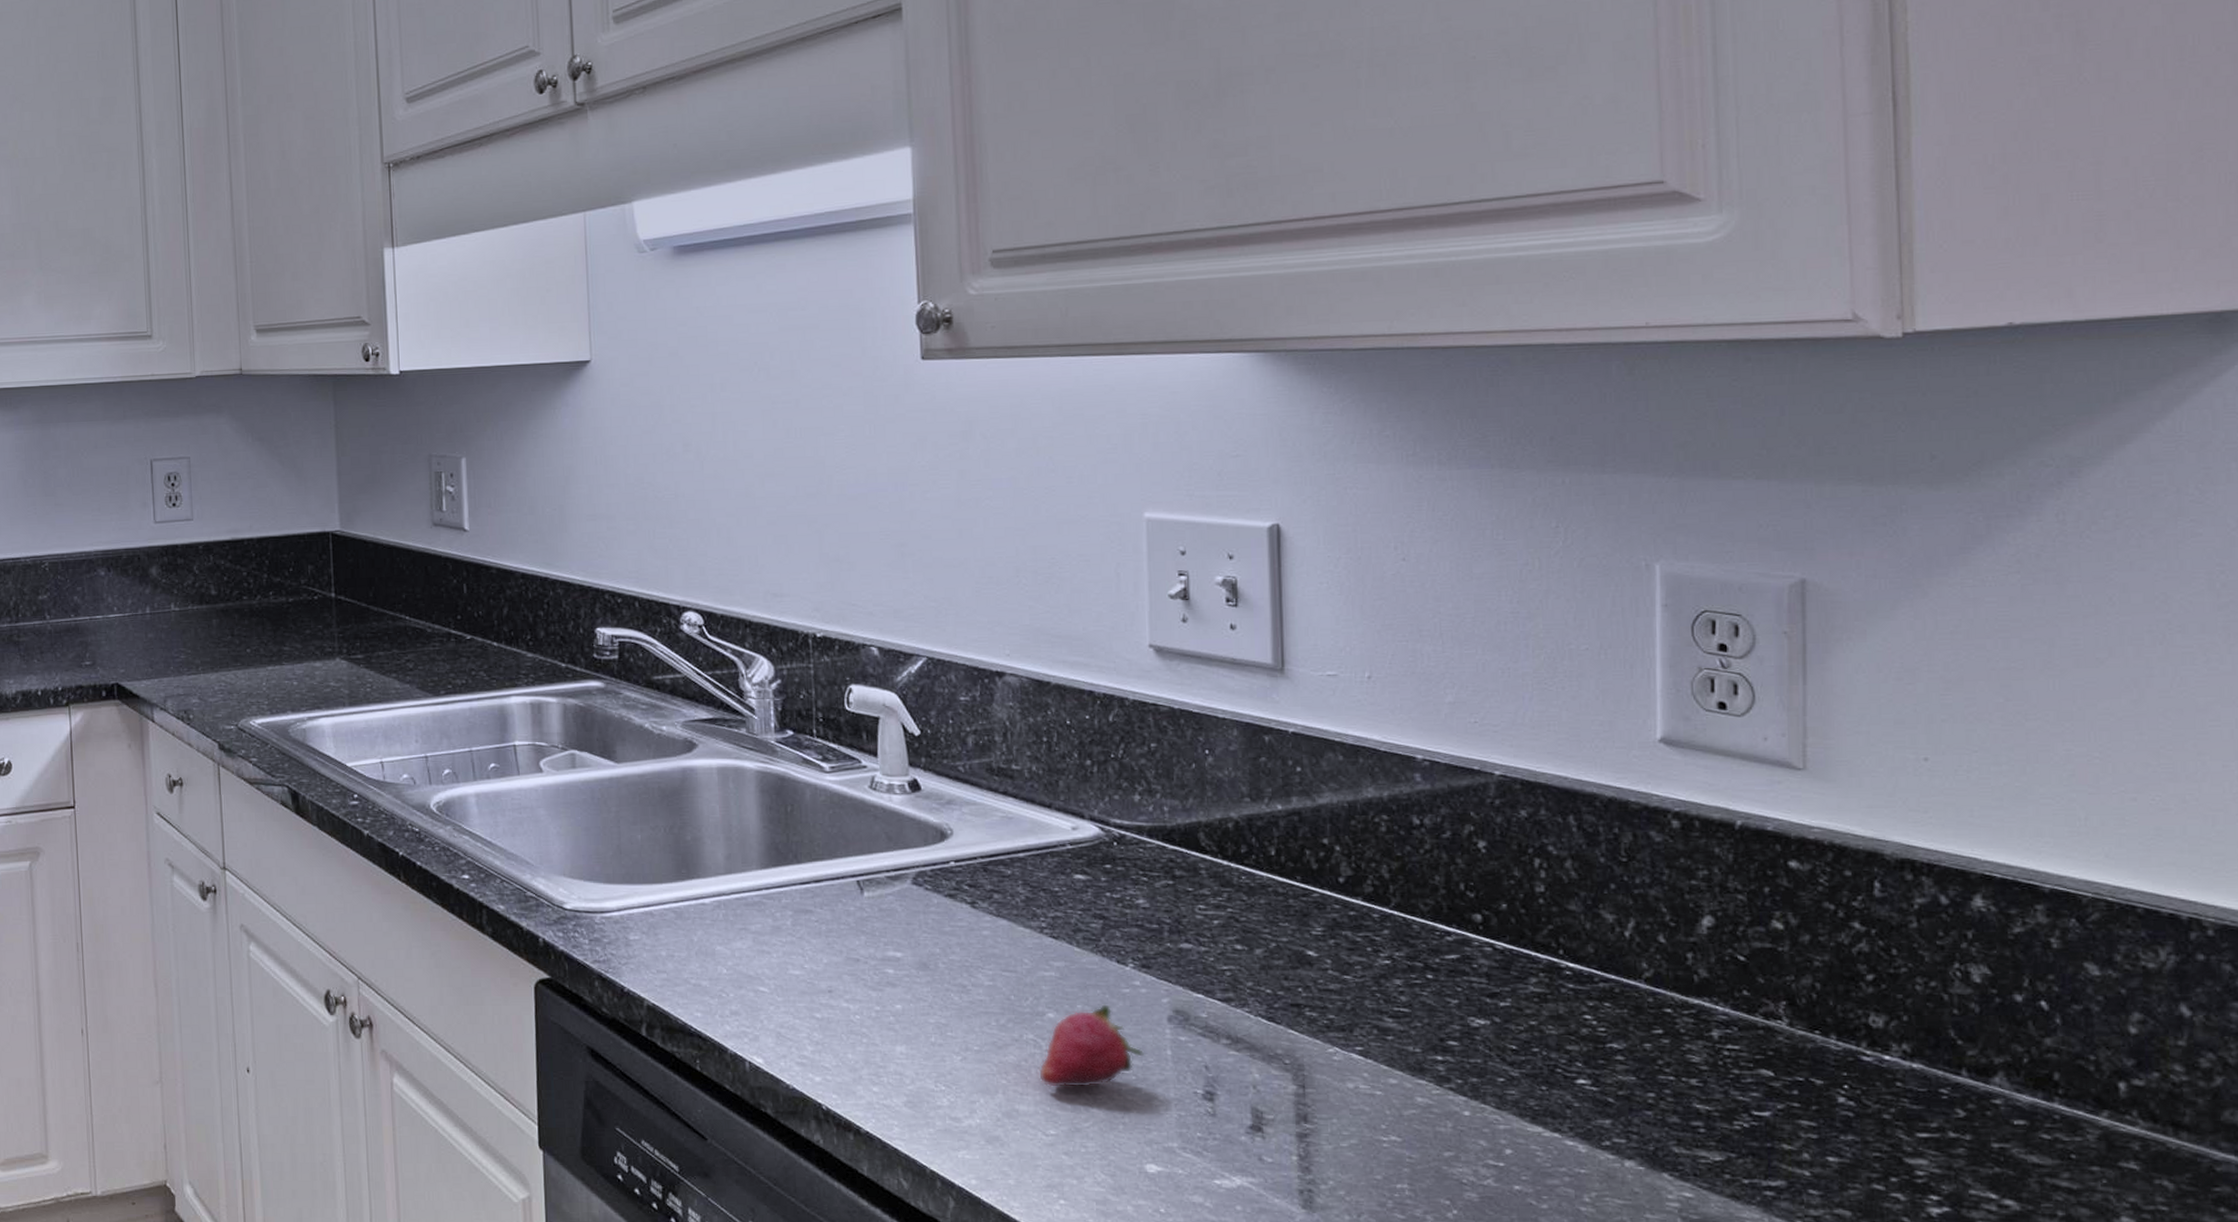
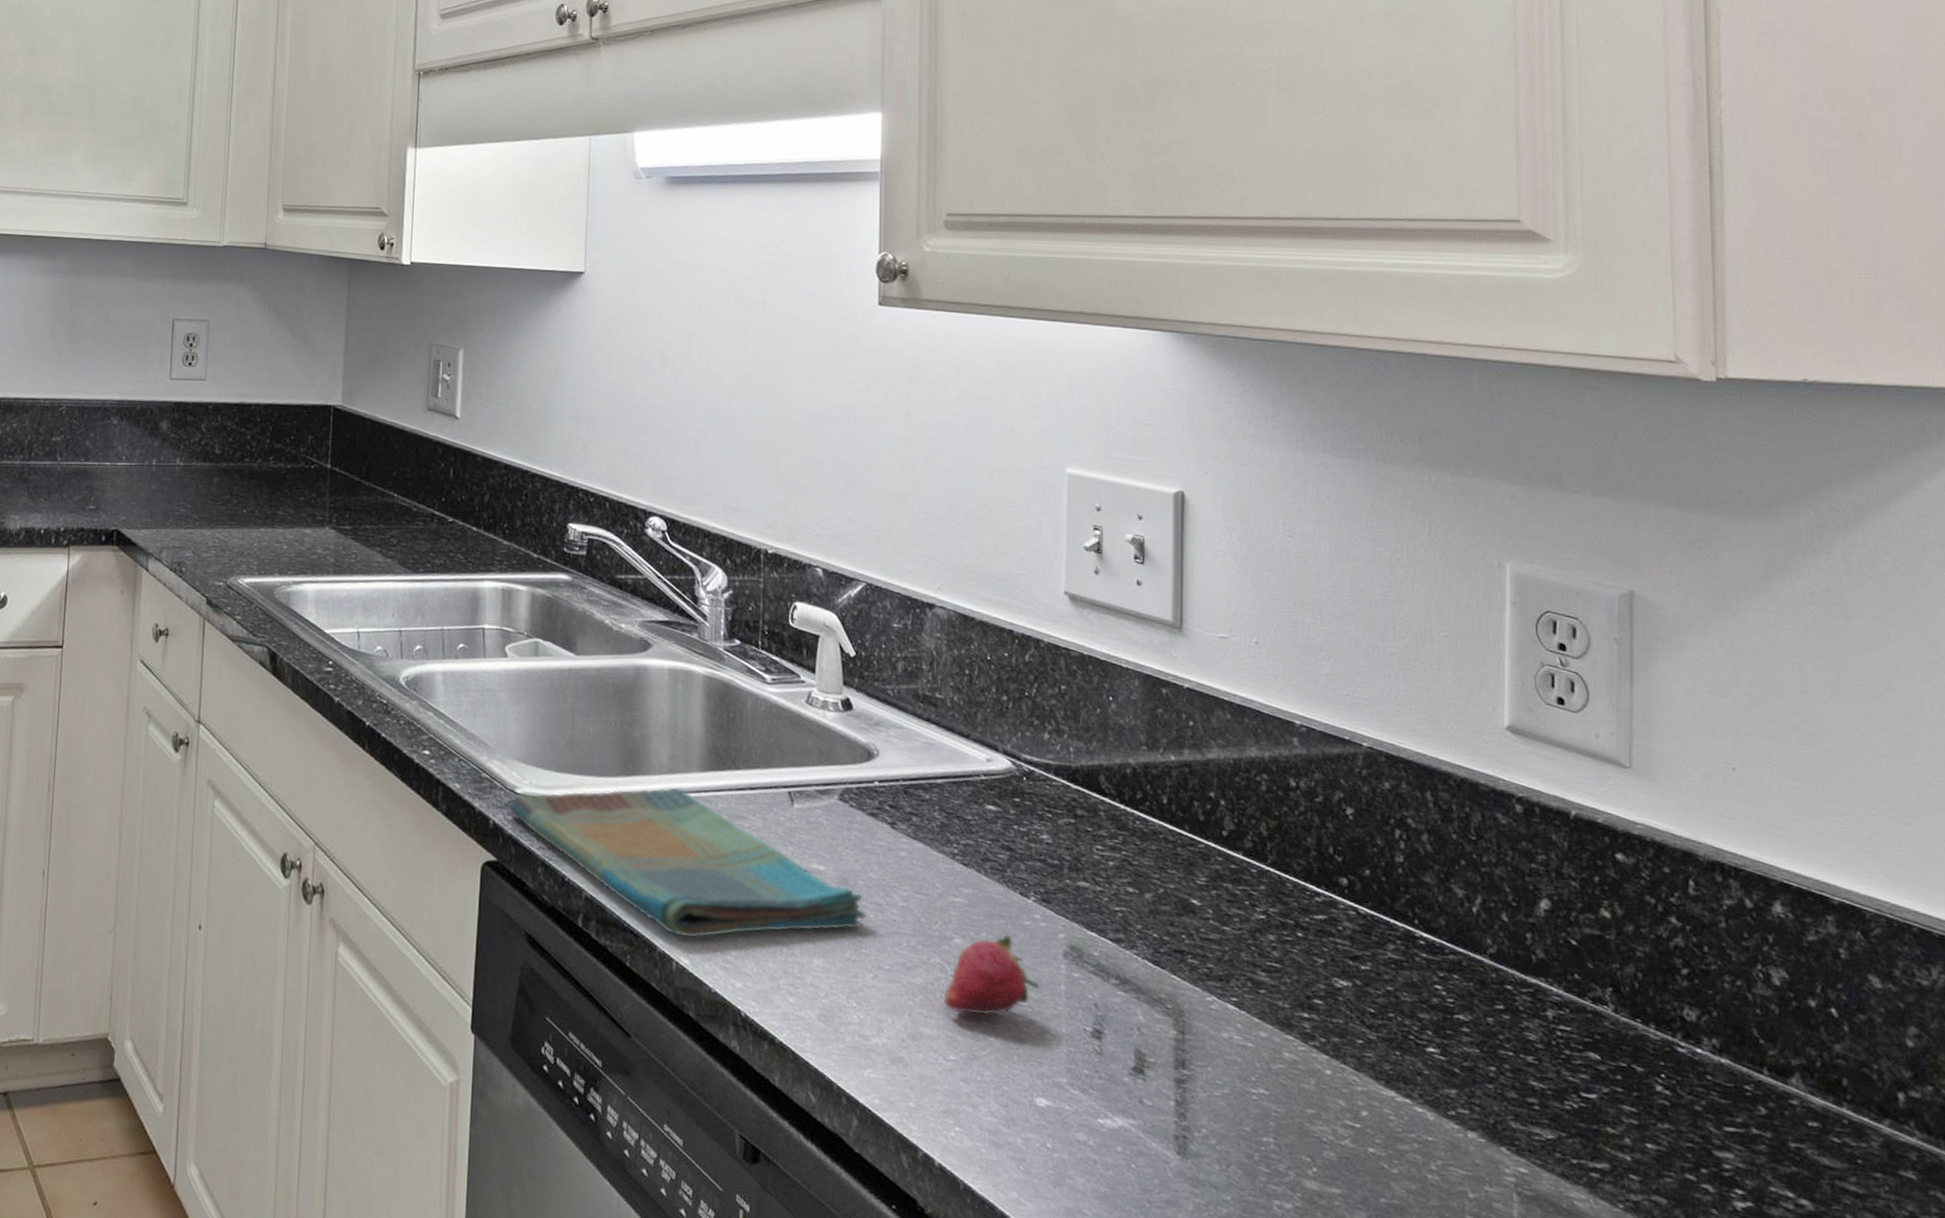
dish towel: none [557,886,951,1038] -> present [508,786,867,939]

